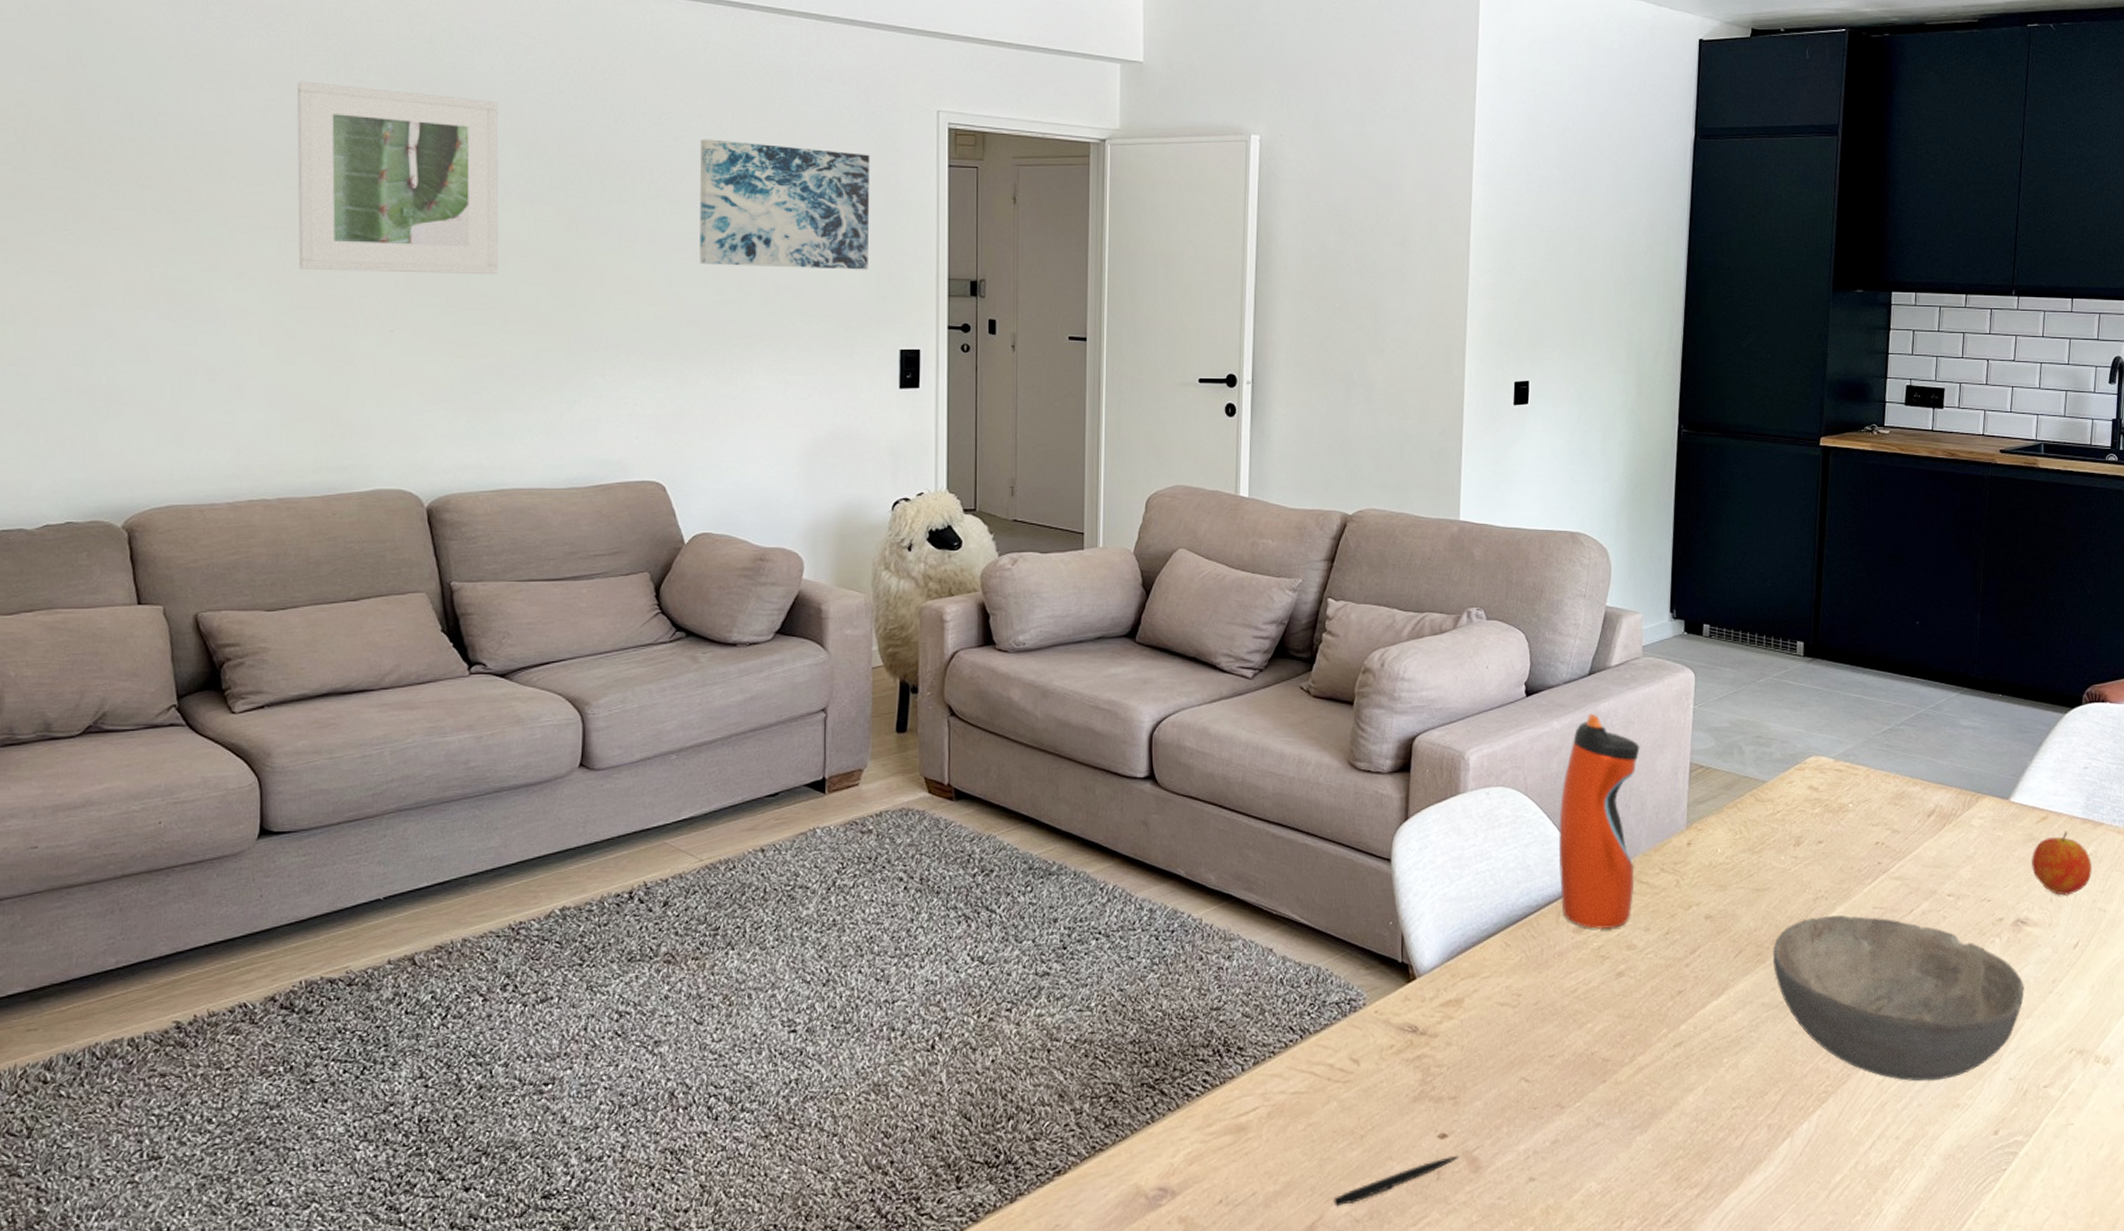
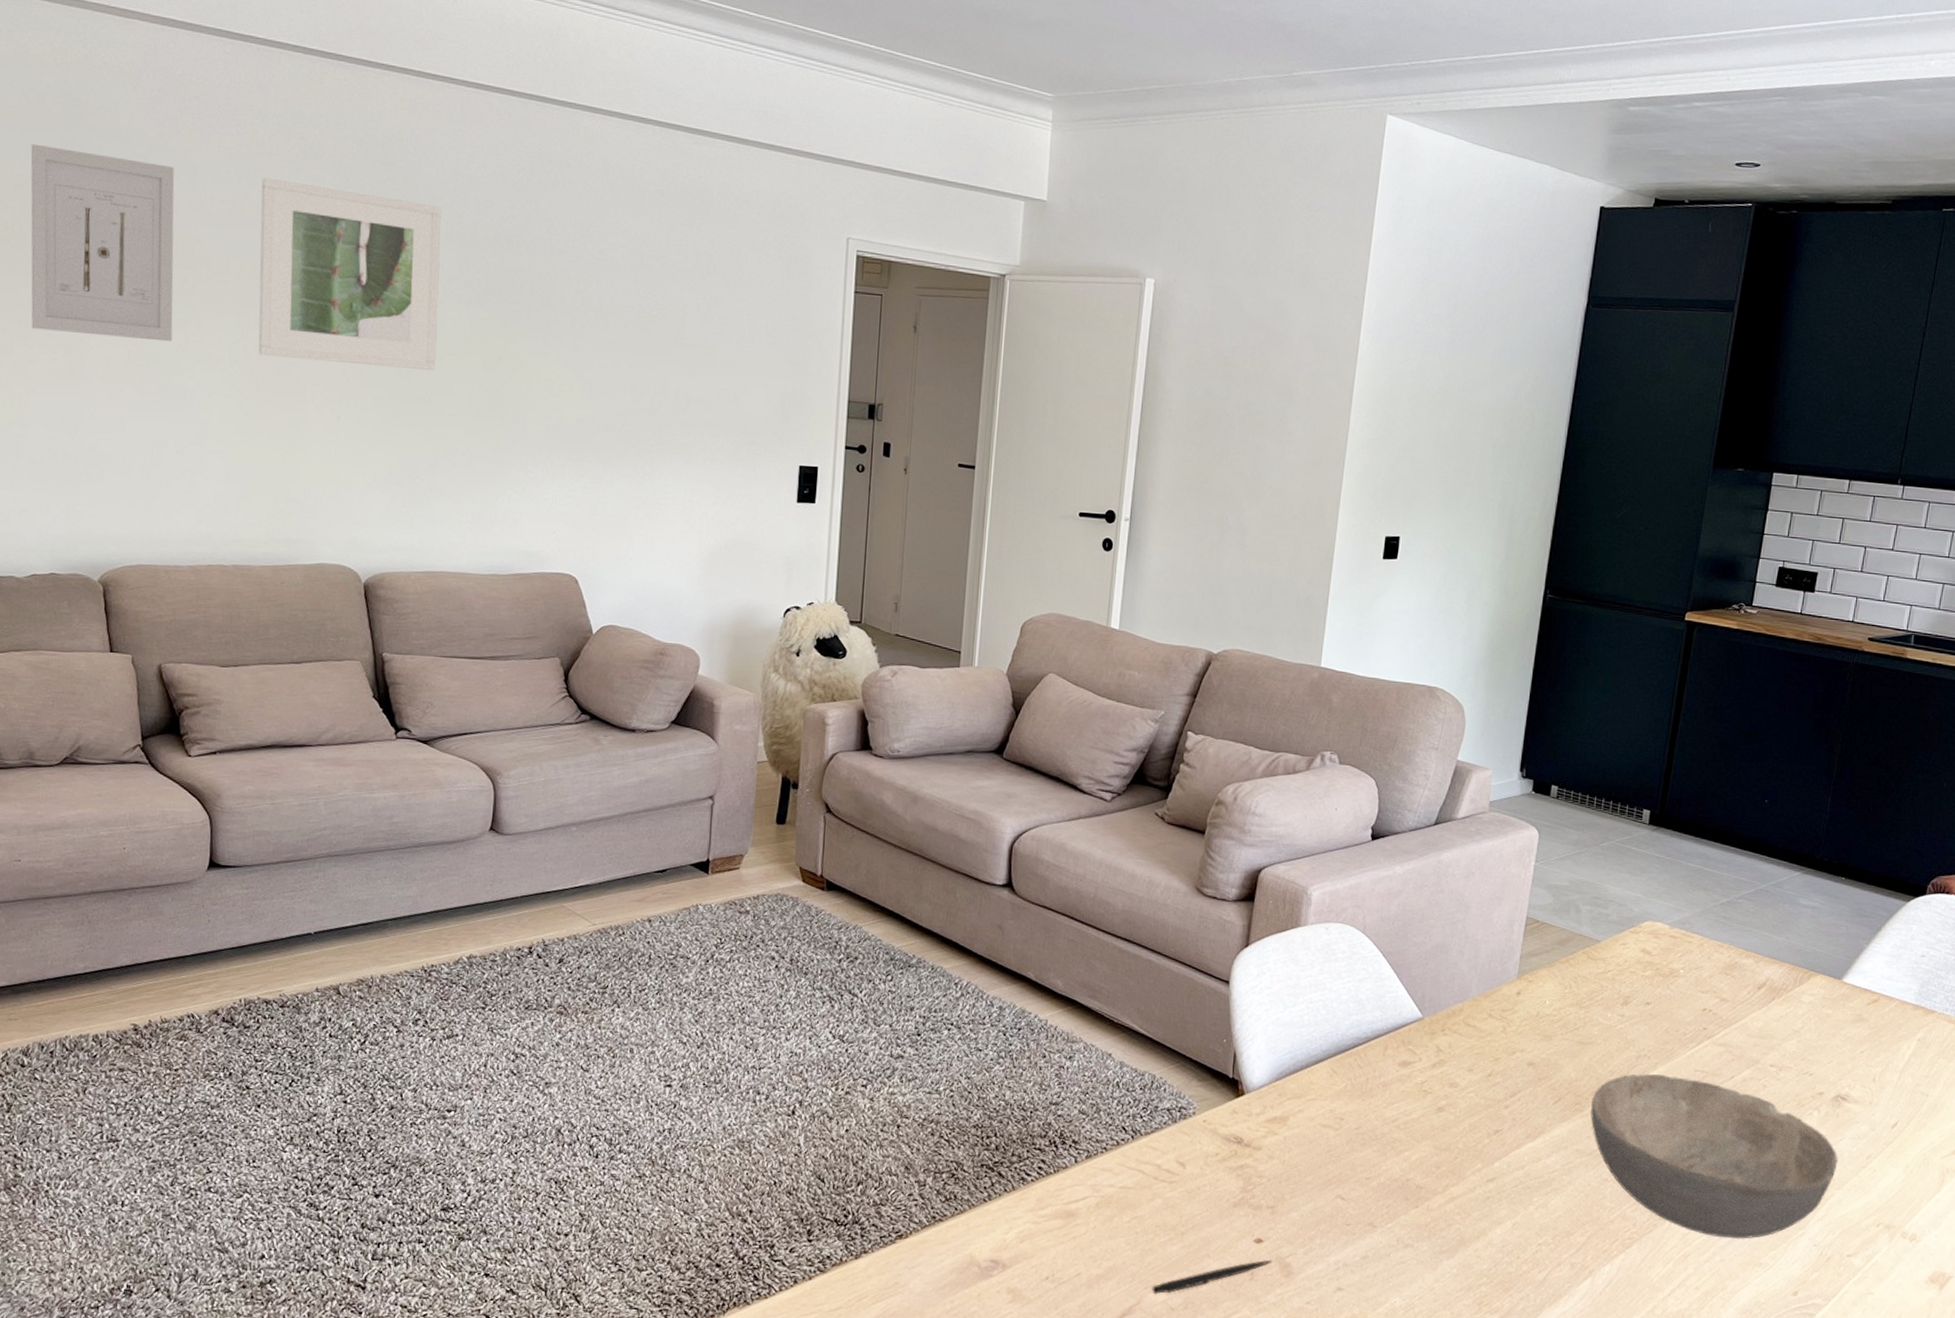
wall art: none [33,58,201,261] -> present [30,144,175,342]
wall art: present [699,139,871,270] -> none [618,253,782,388]
water bottle: present [1559,713,1640,930] -> none [1389,861,1479,1067]
fruit: present [2030,831,2092,896] -> none [1857,1015,1919,1077]

